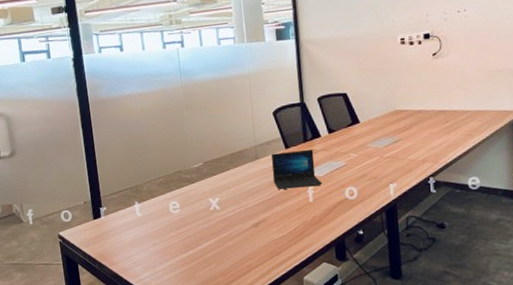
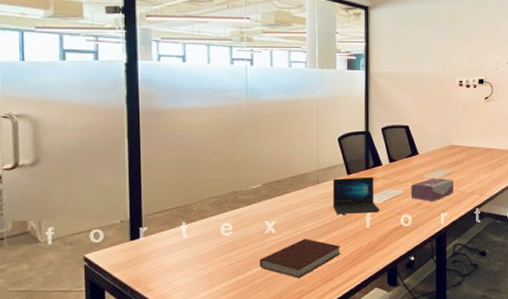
notebook: none [207,214,285,254] -> present [259,239,341,279]
tissue box: none [353,146,402,173] -> present [410,177,454,202]

